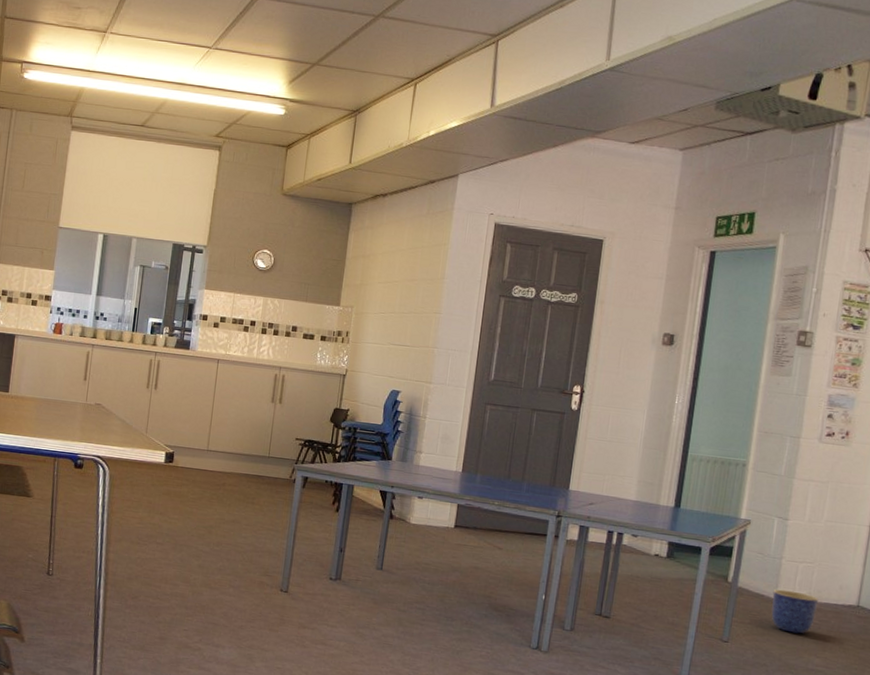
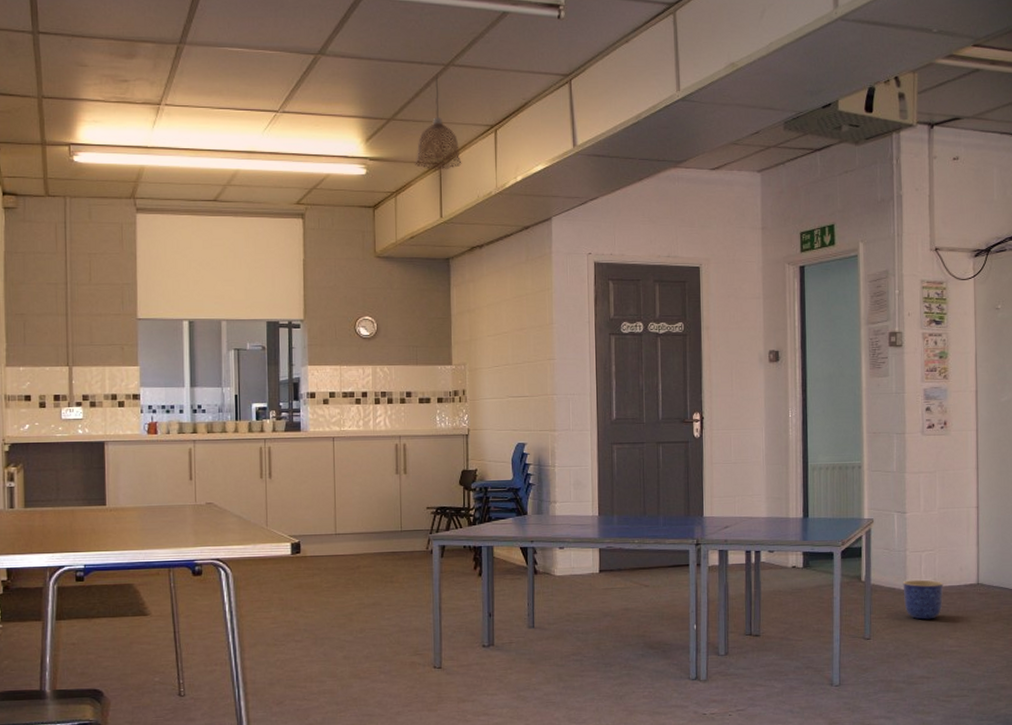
pendant lamp: none [332,26,378,117] -> present [415,76,462,169]

